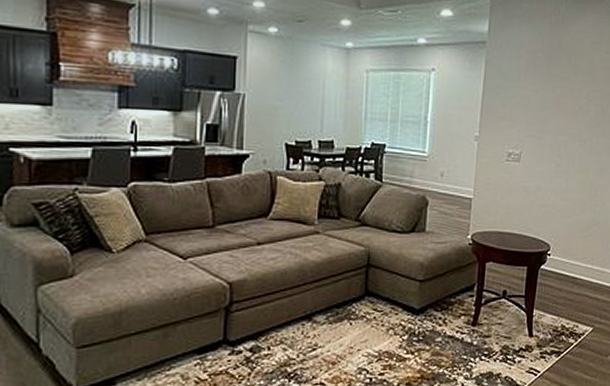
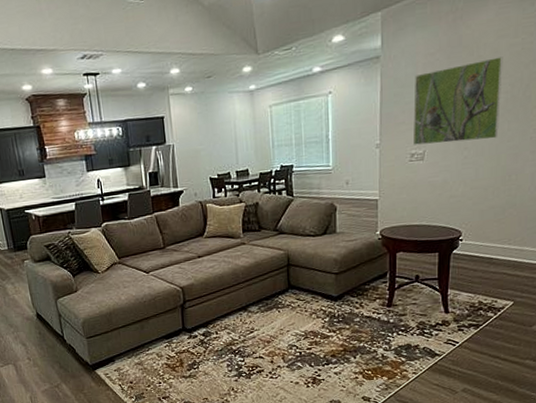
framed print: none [510,68,596,151] -> present [412,57,503,145]

